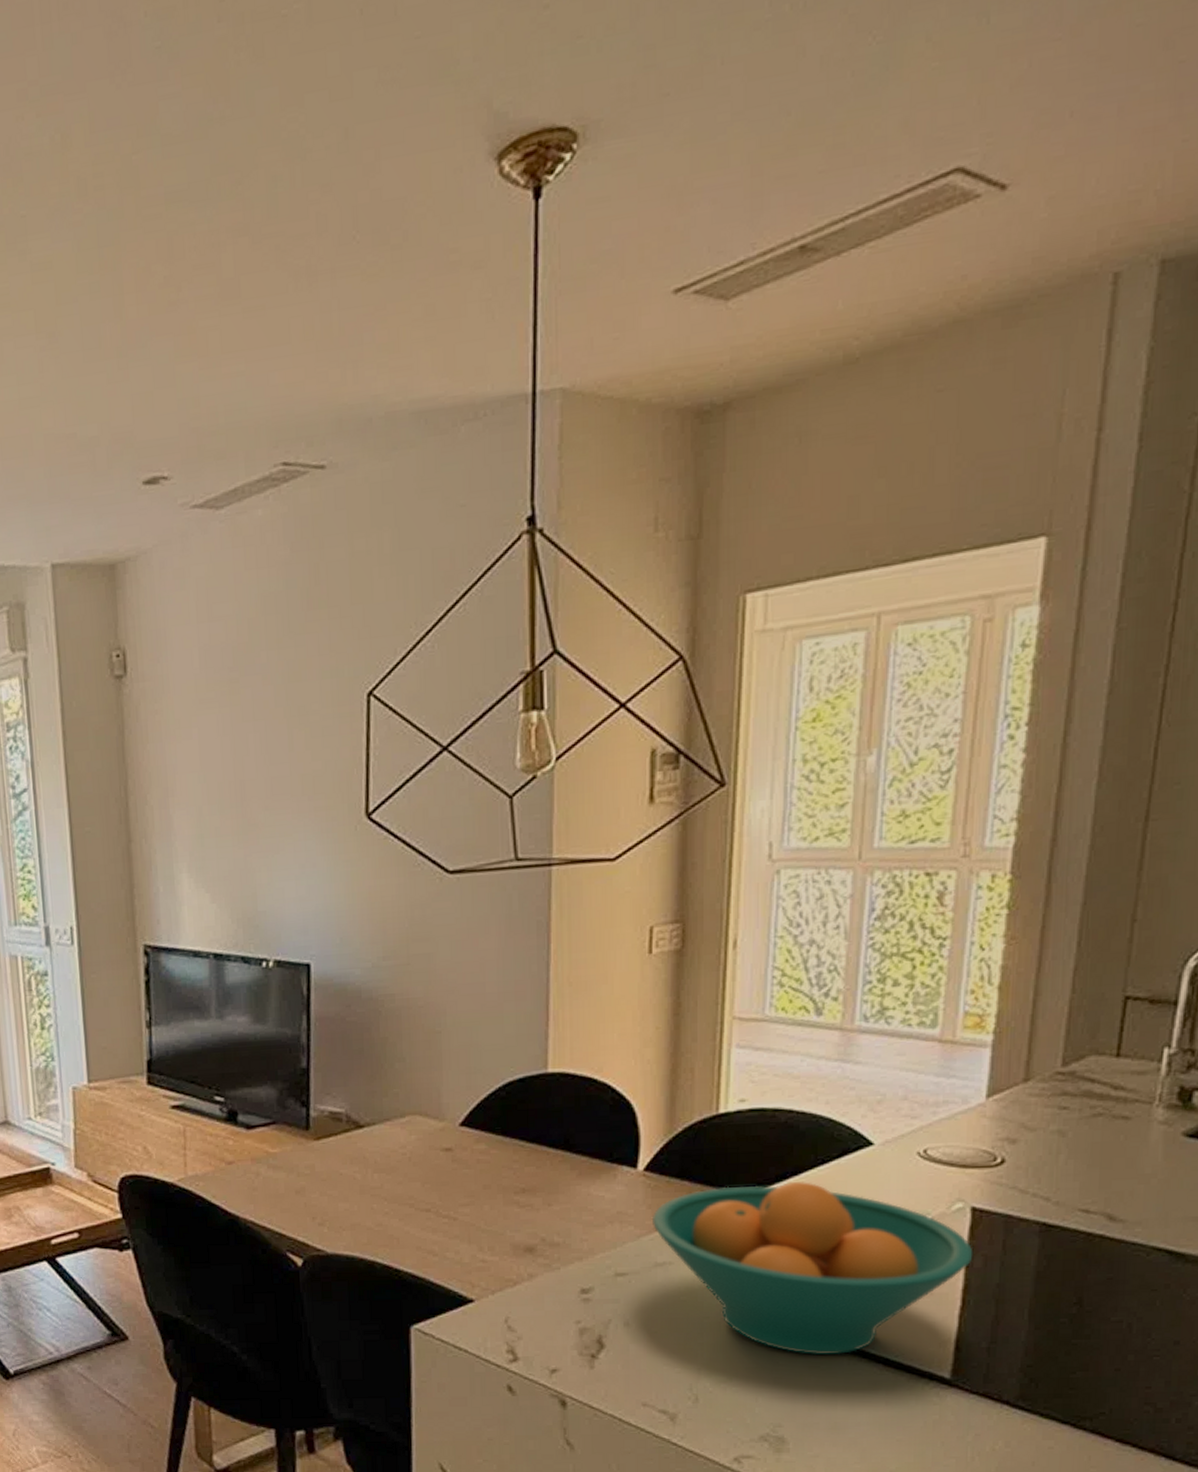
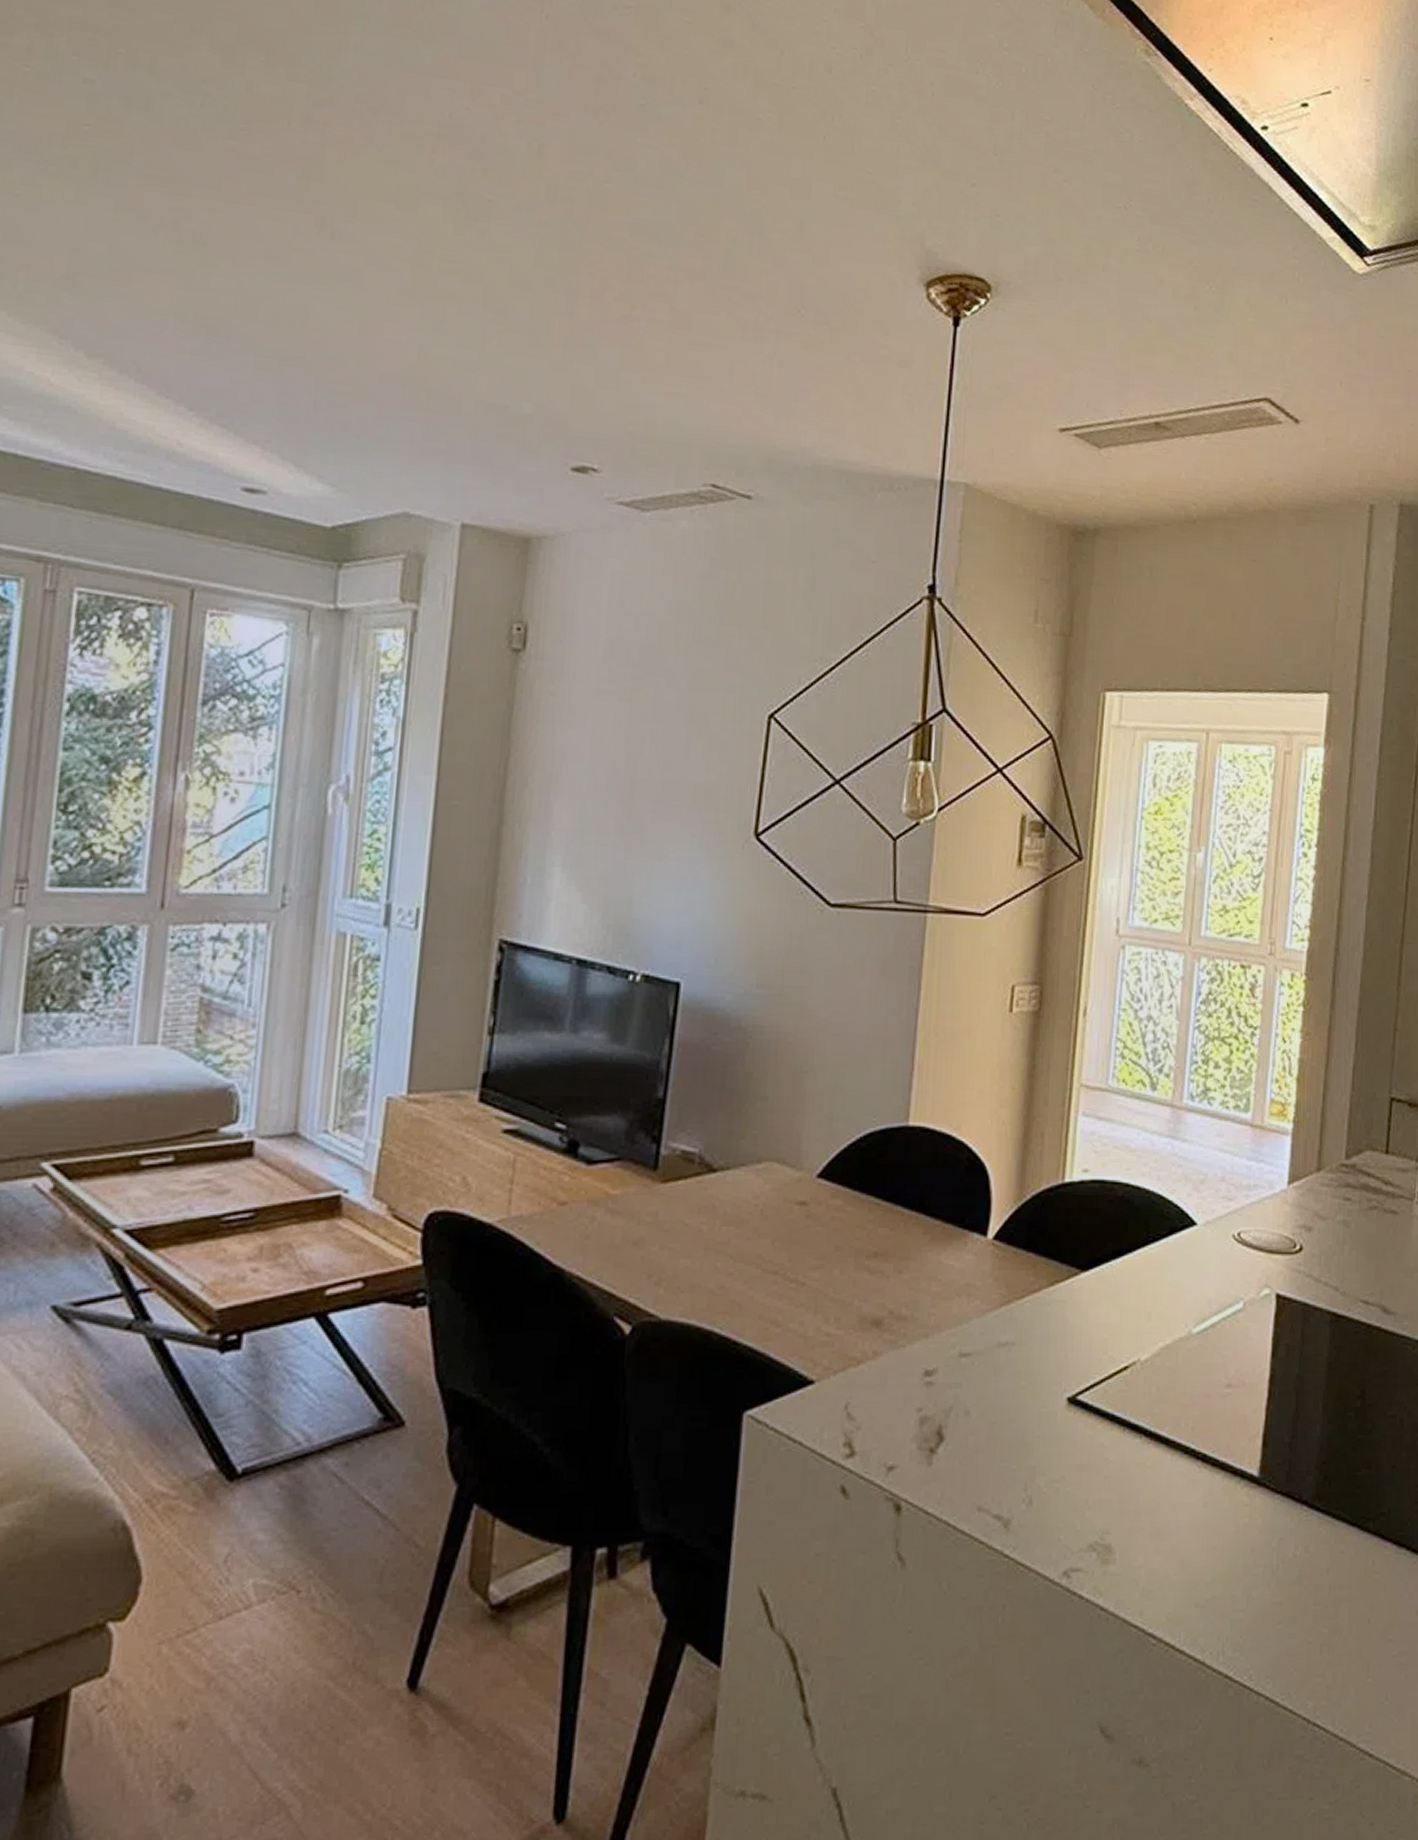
fruit bowl: present [653,1182,974,1355] -> none [998,1260,1278,1450]

